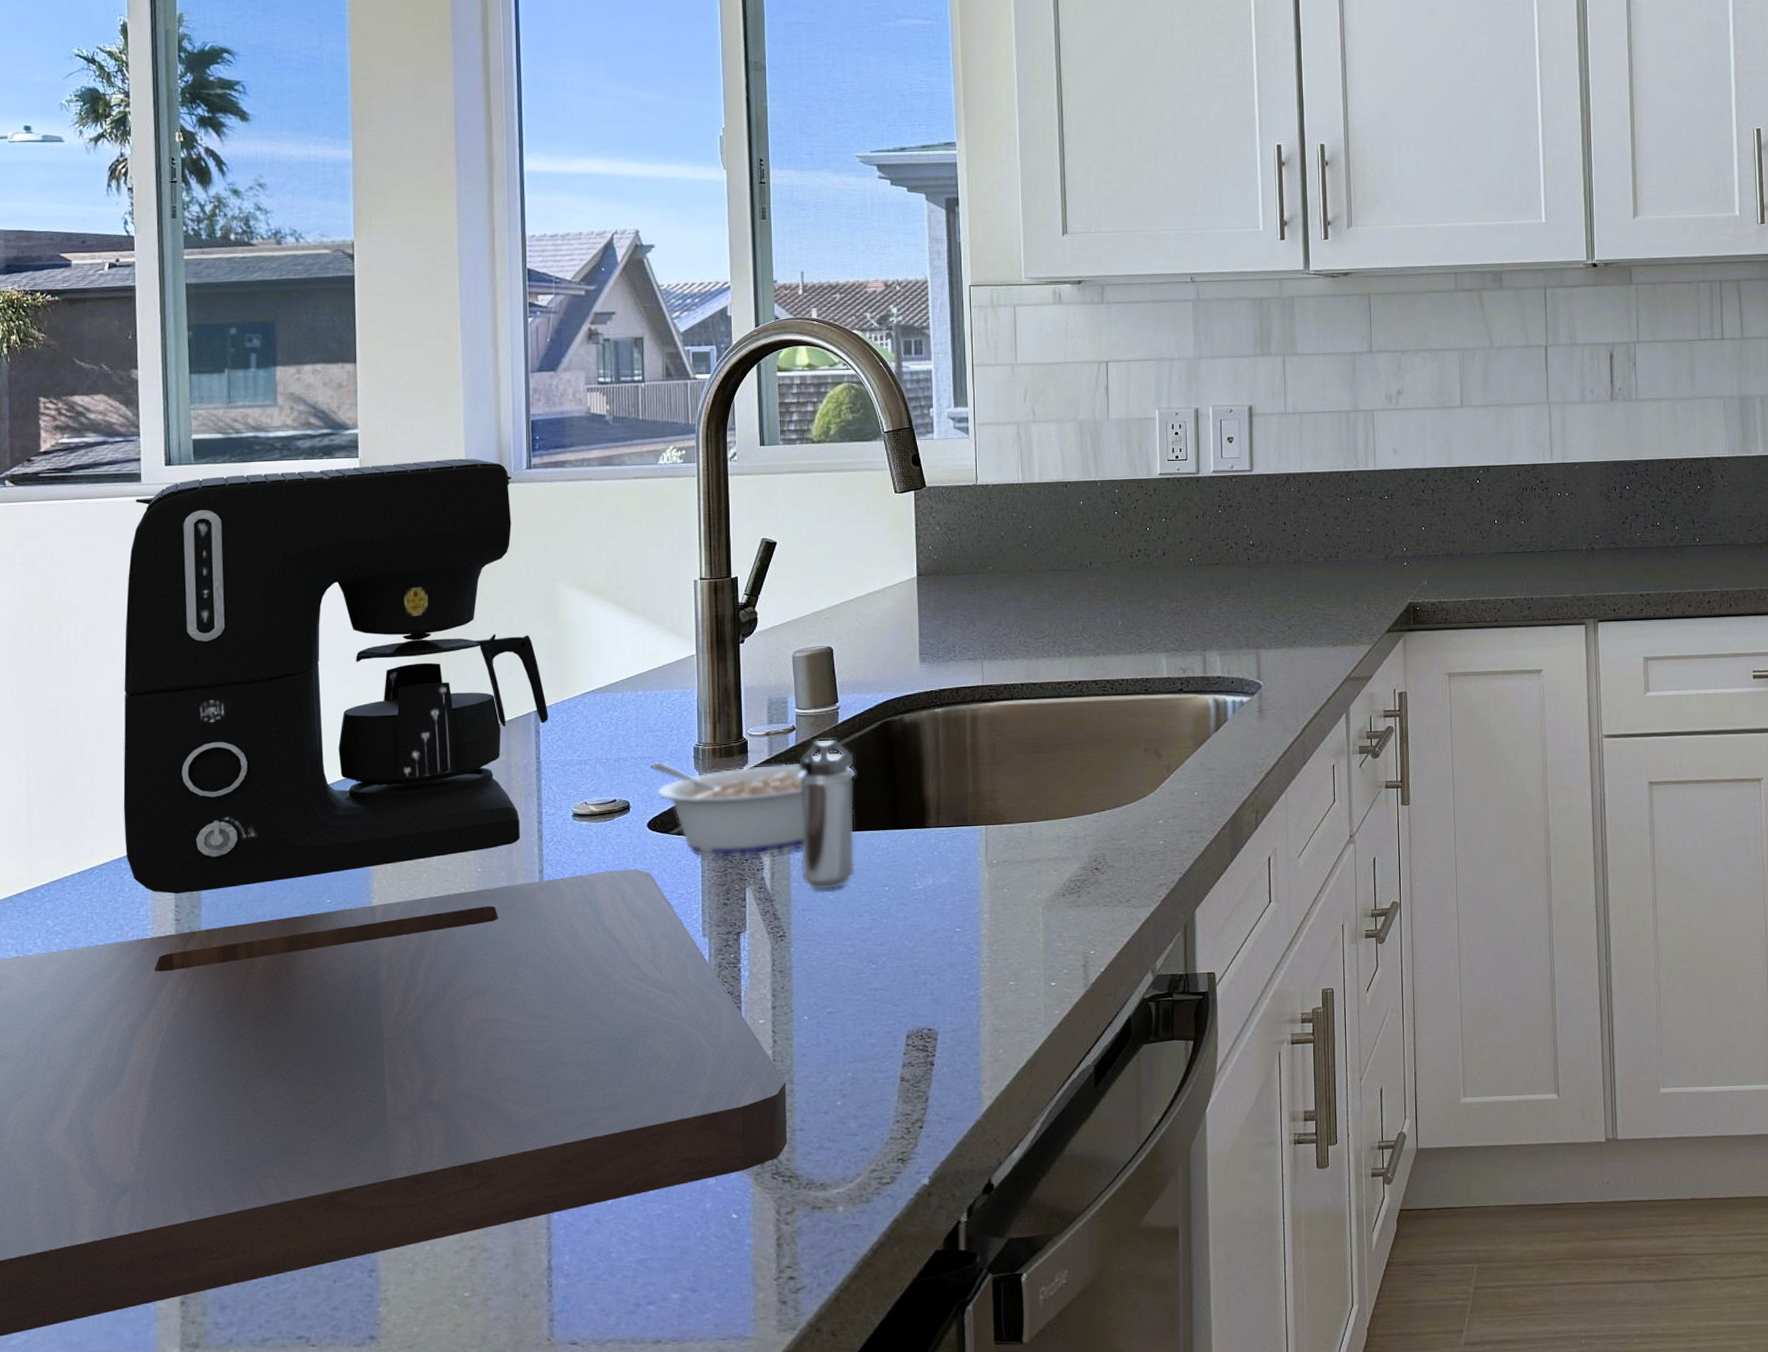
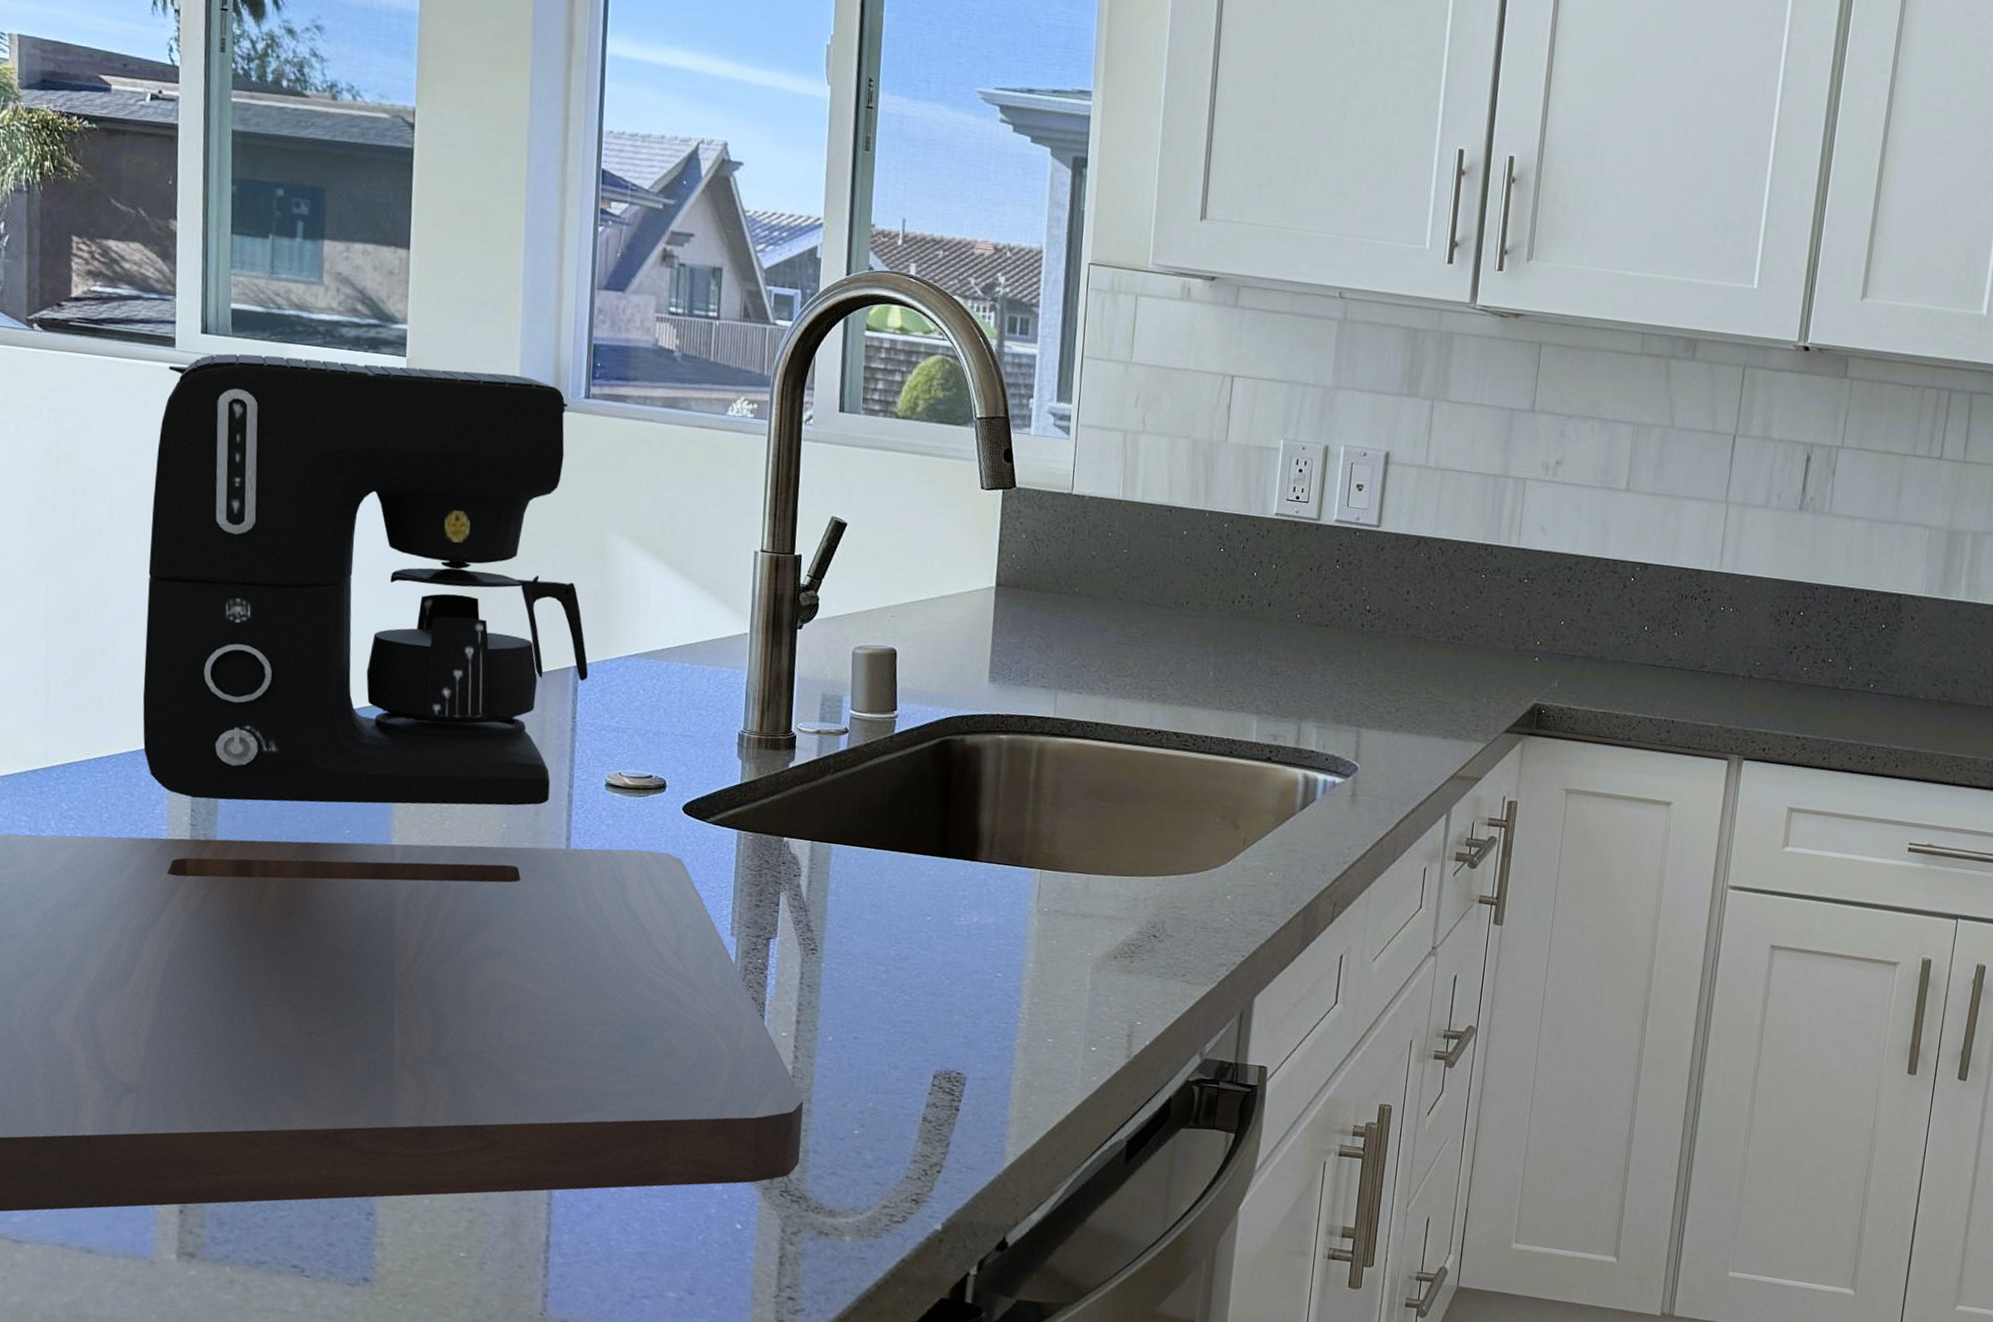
legume: present [649,761,857,859] -> none [690,742,909,863]
shaker: present [797,738,855,891] -> none [840,747,908,910]

